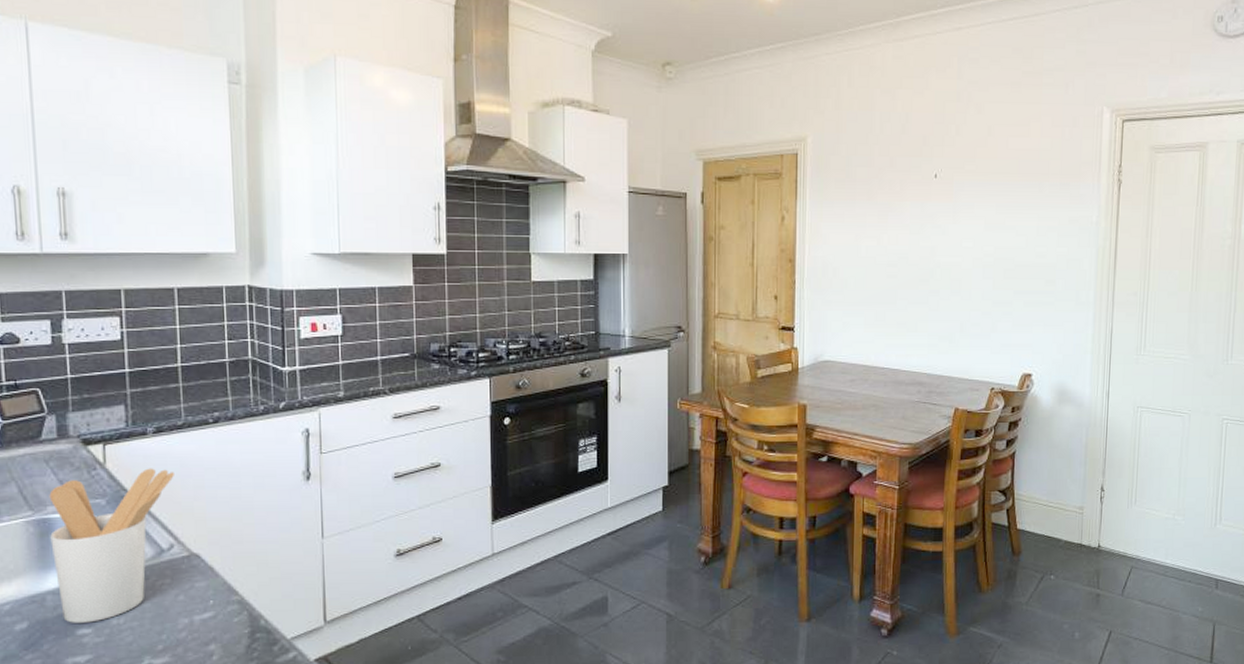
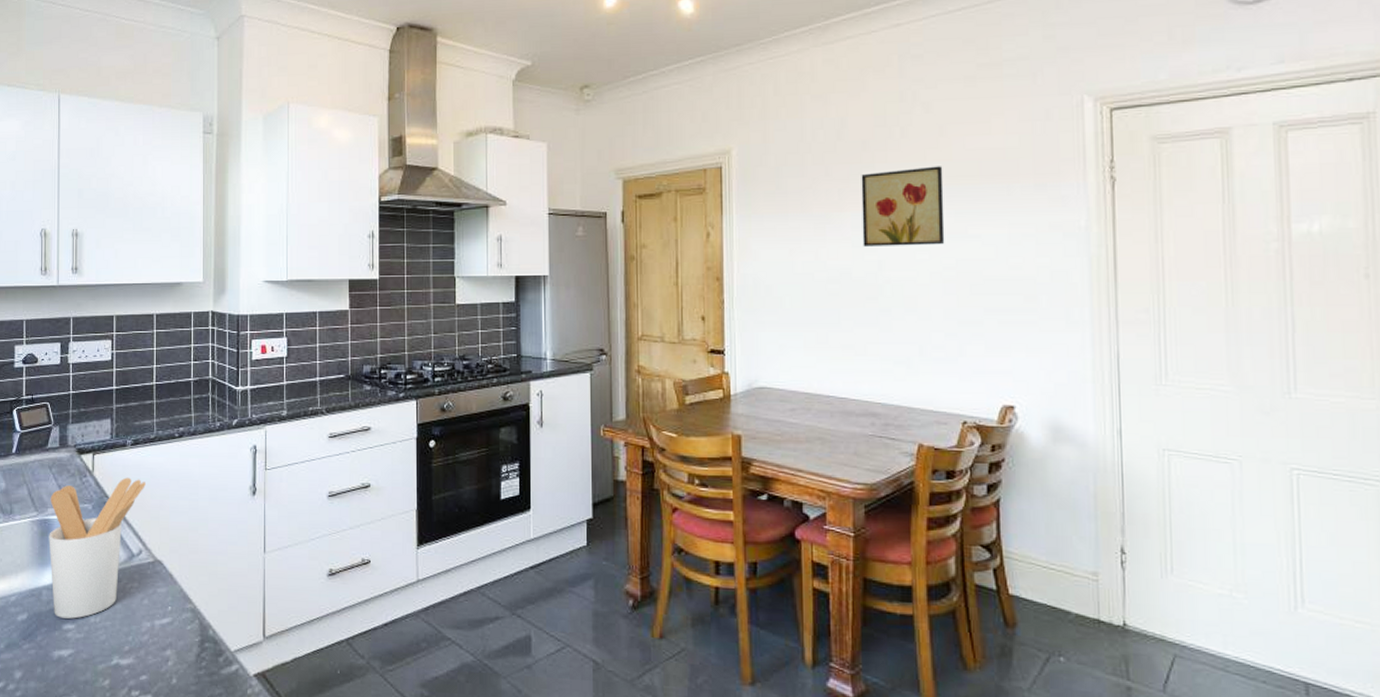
wall art: none [919,163,989,234] -> present [861,166,945,246]

